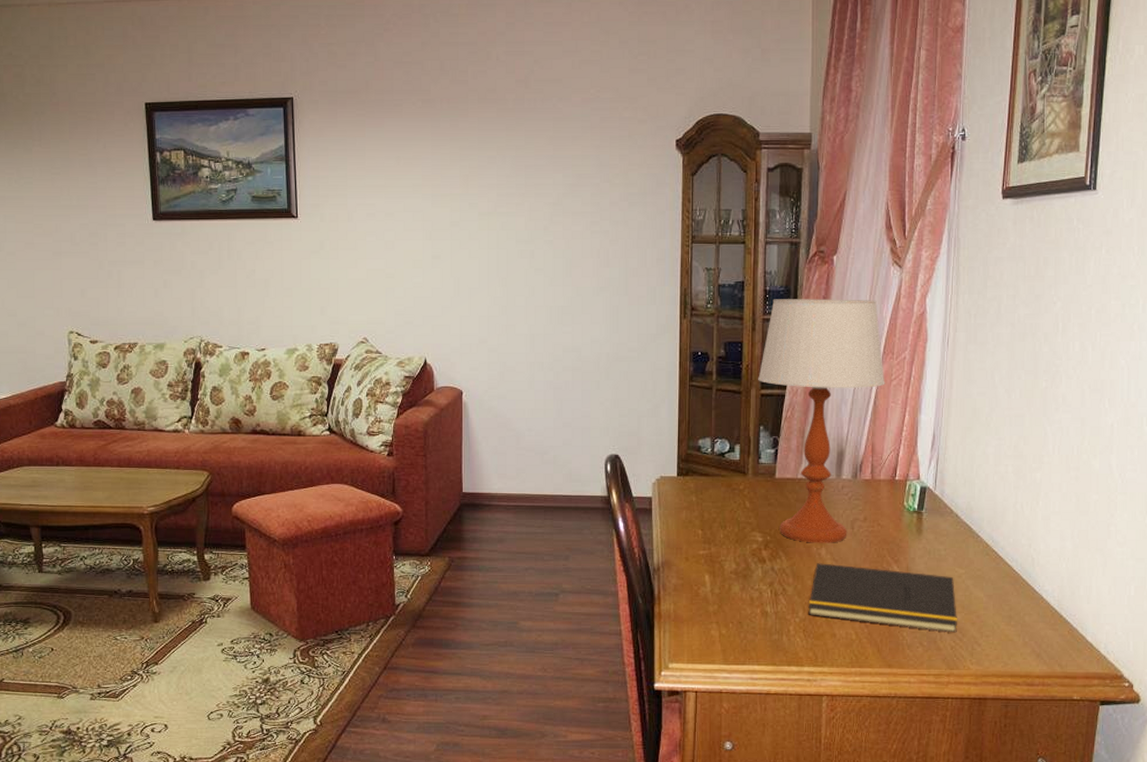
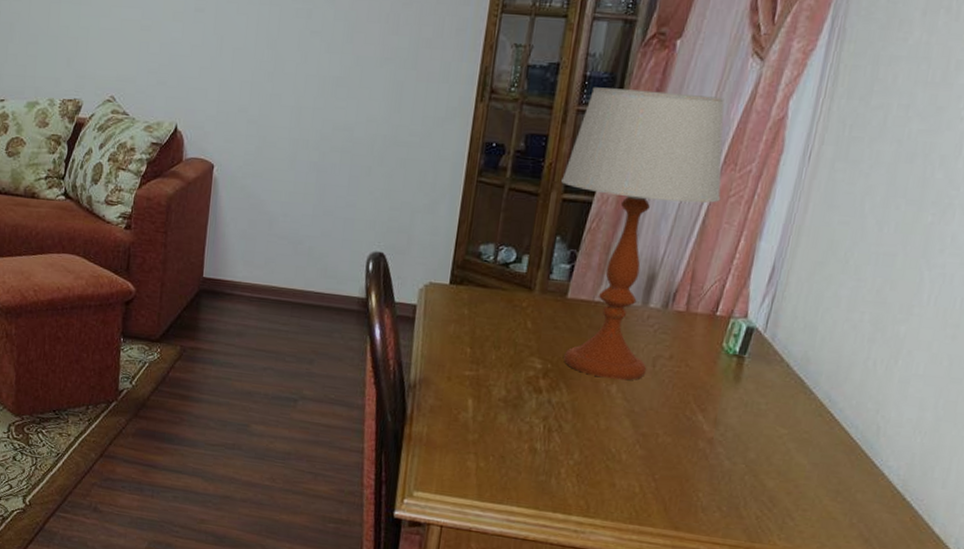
notepad: present [808,563,957,633] -> none [585,401,773,502]

